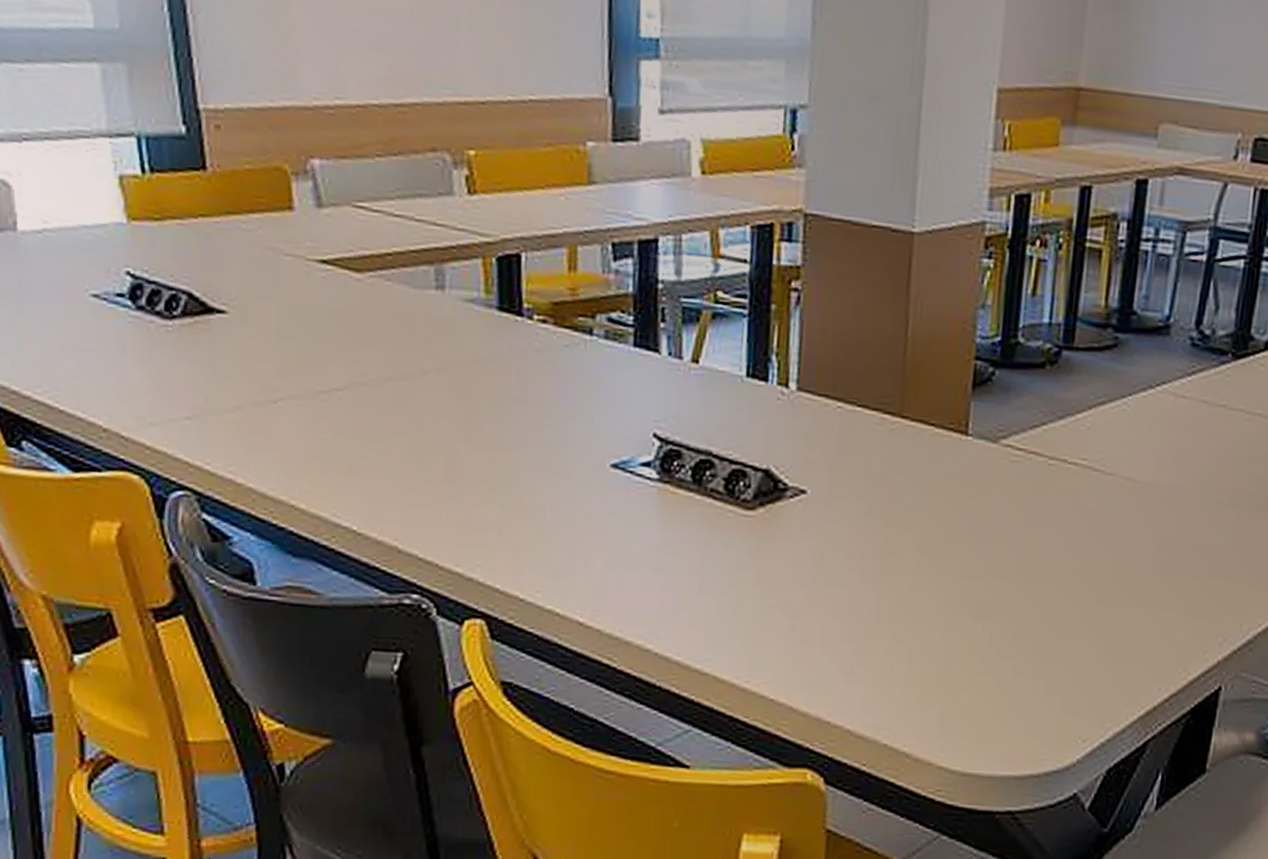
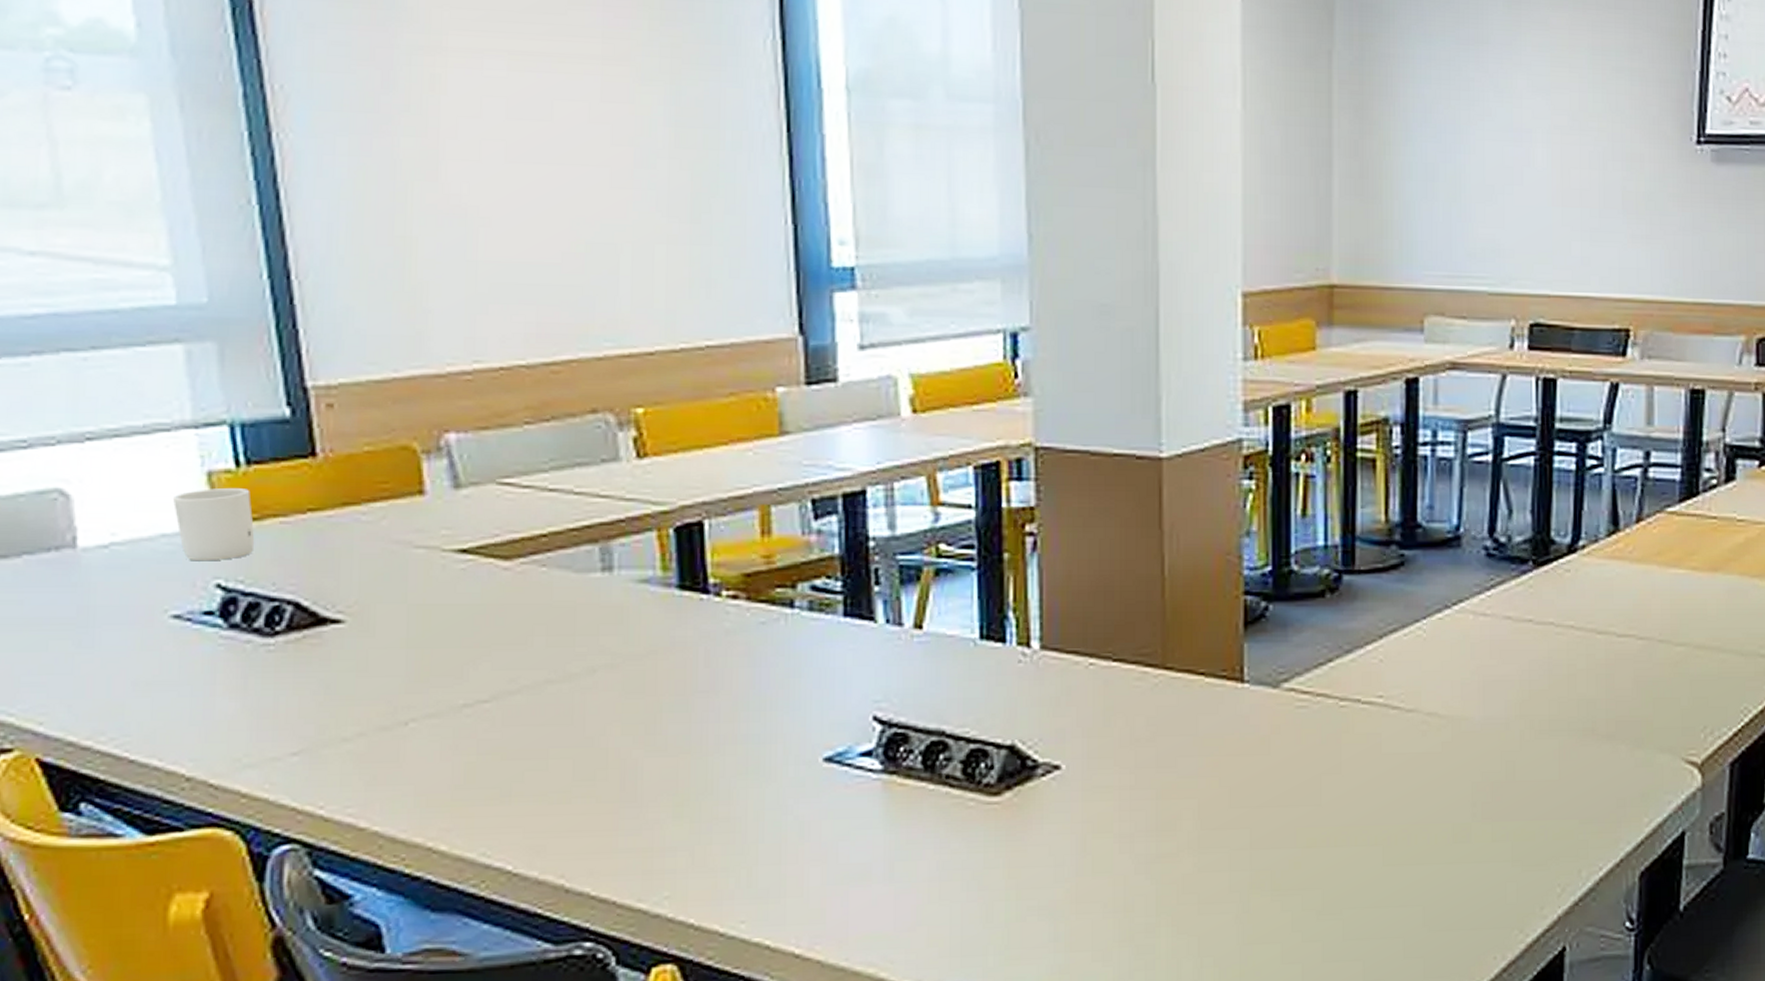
mug: none [92,190,157,252] -> present [173,487,255,561]

